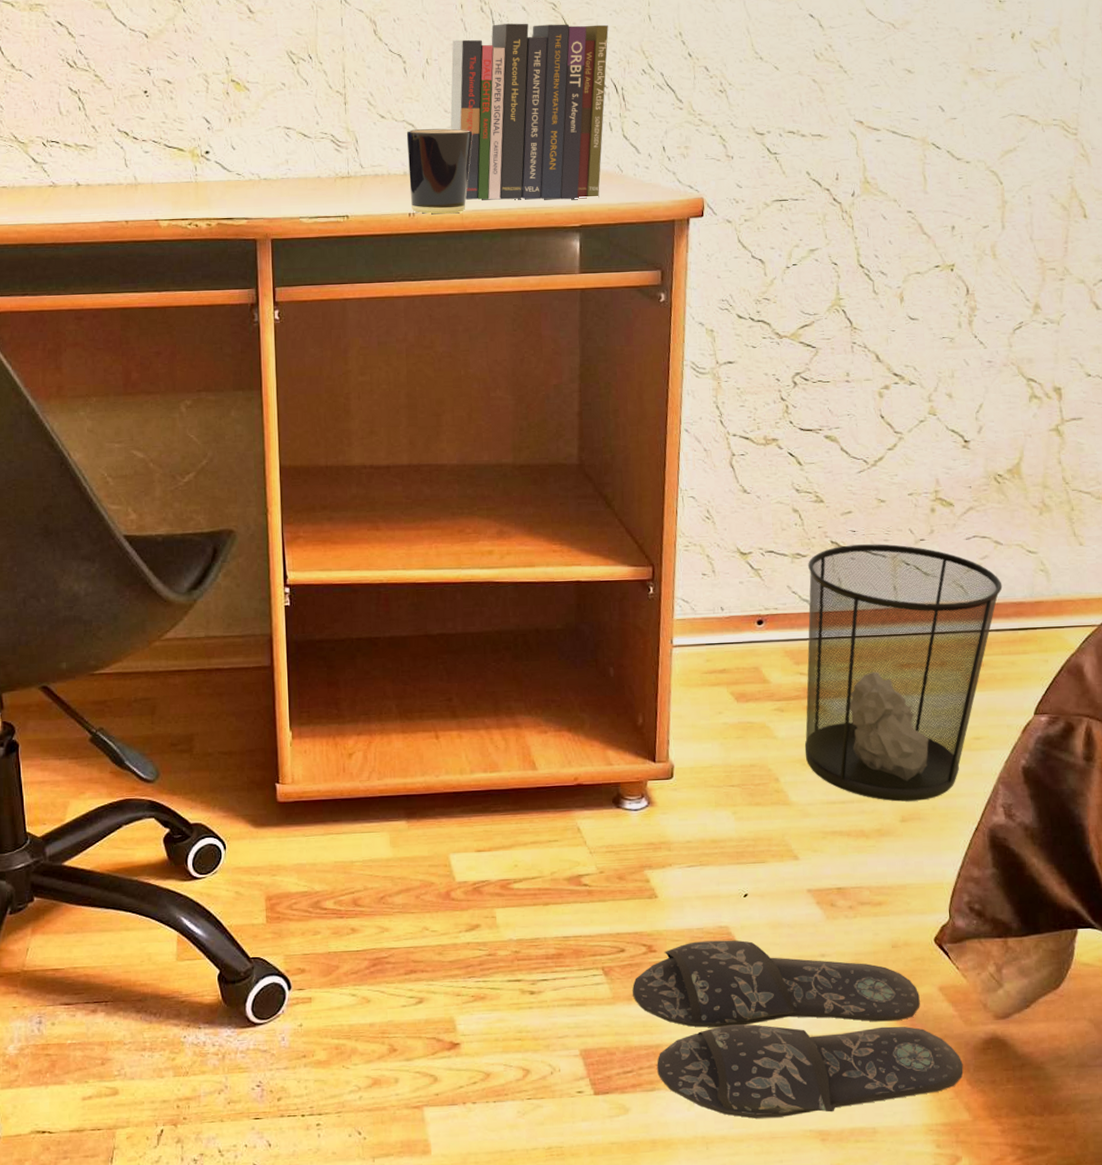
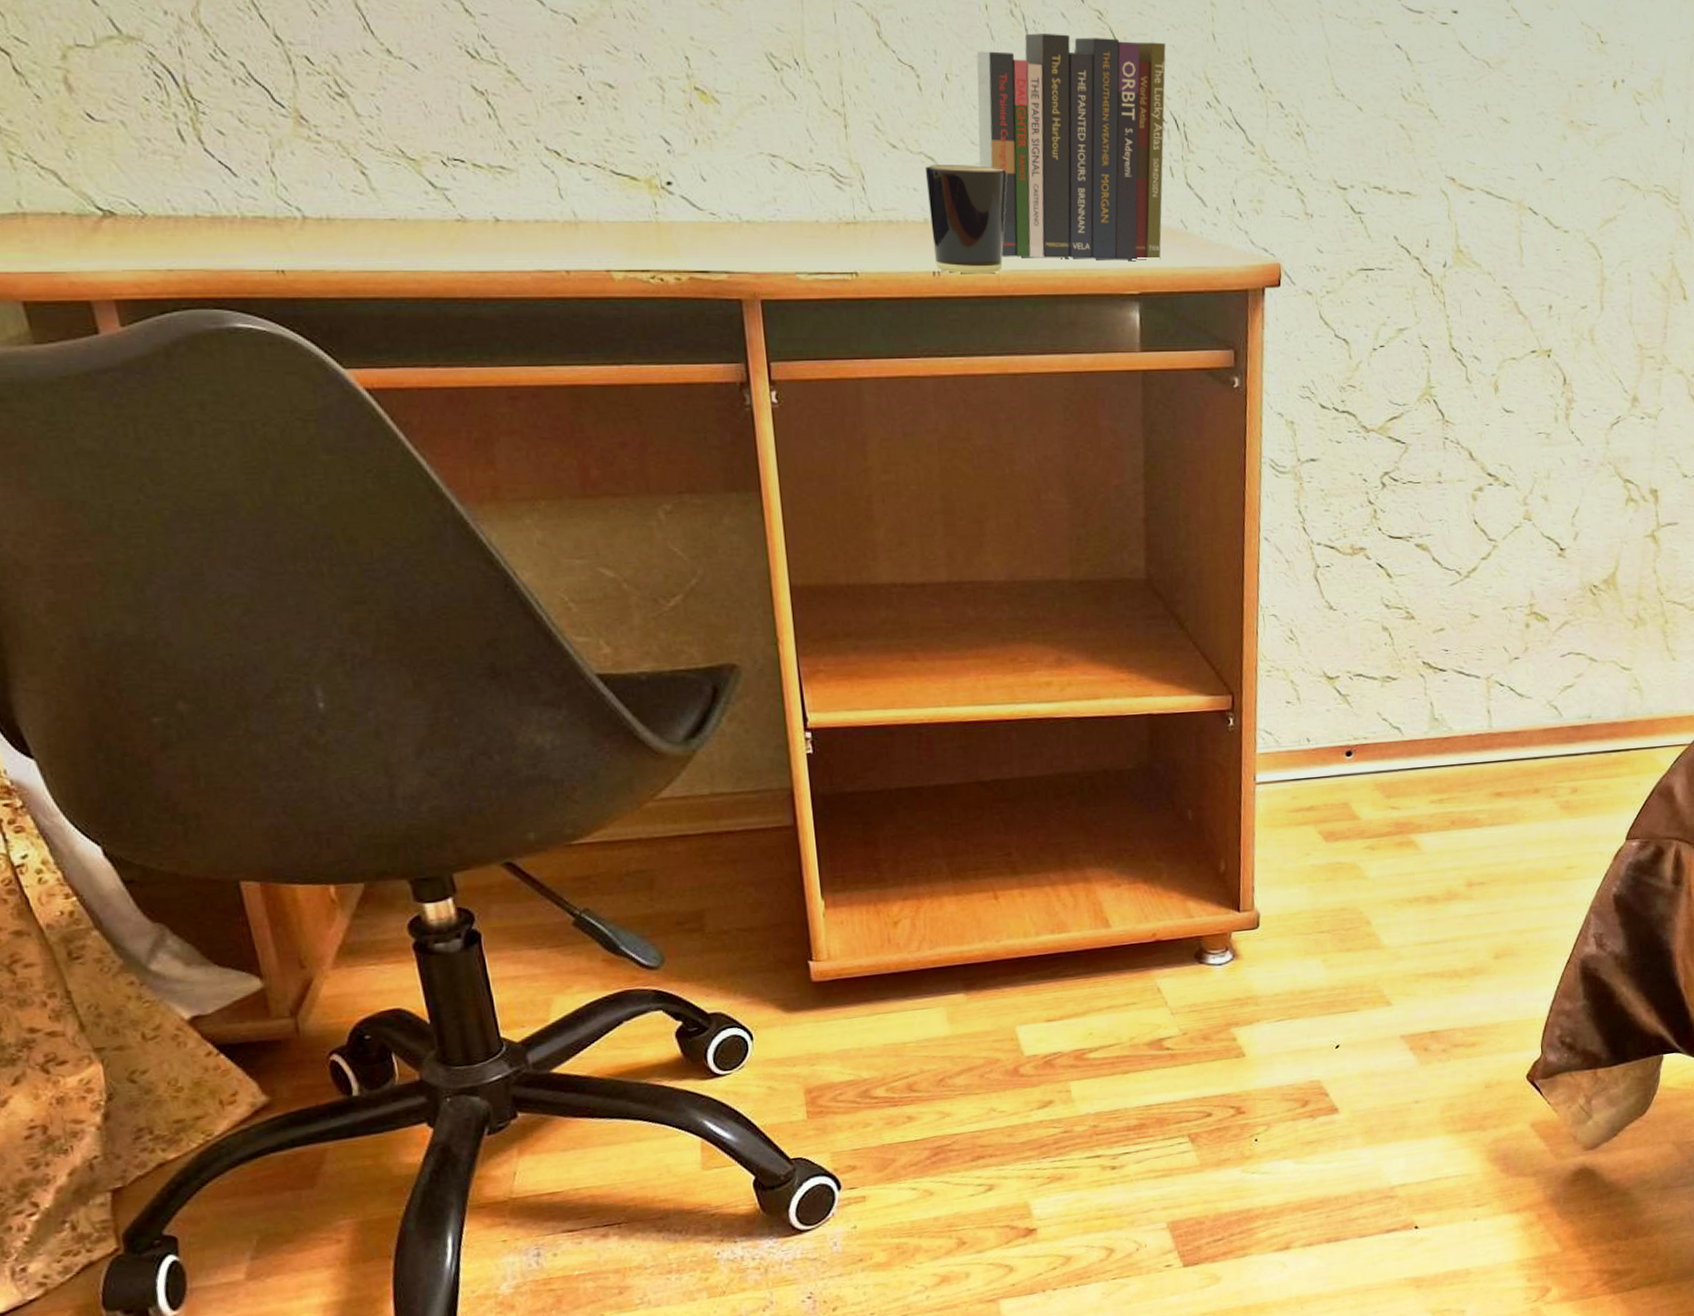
slippers: present [632,940,963,1119] -> none [1221,1093,1554,1274]
waste bin: present [804,544,1003,802] -> none [1396,663,1597,938]

